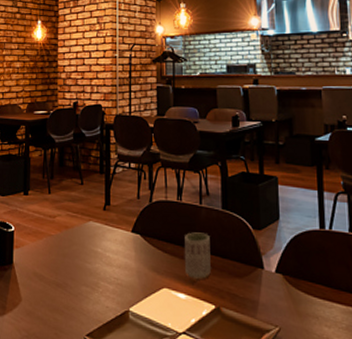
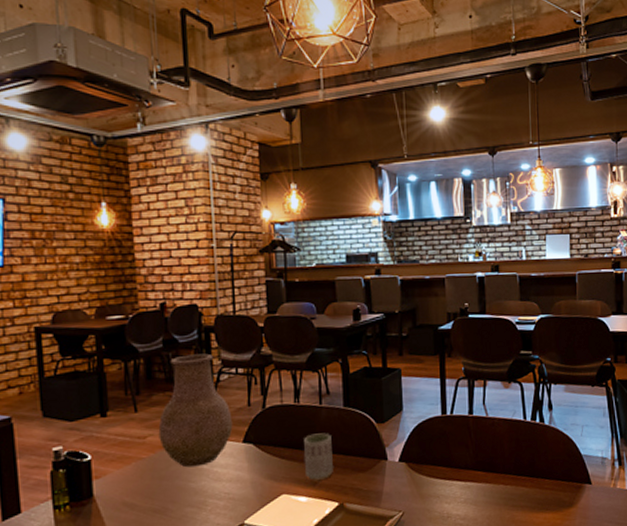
vase: none [65,148,124,249] -> present [158,353,233,468]

